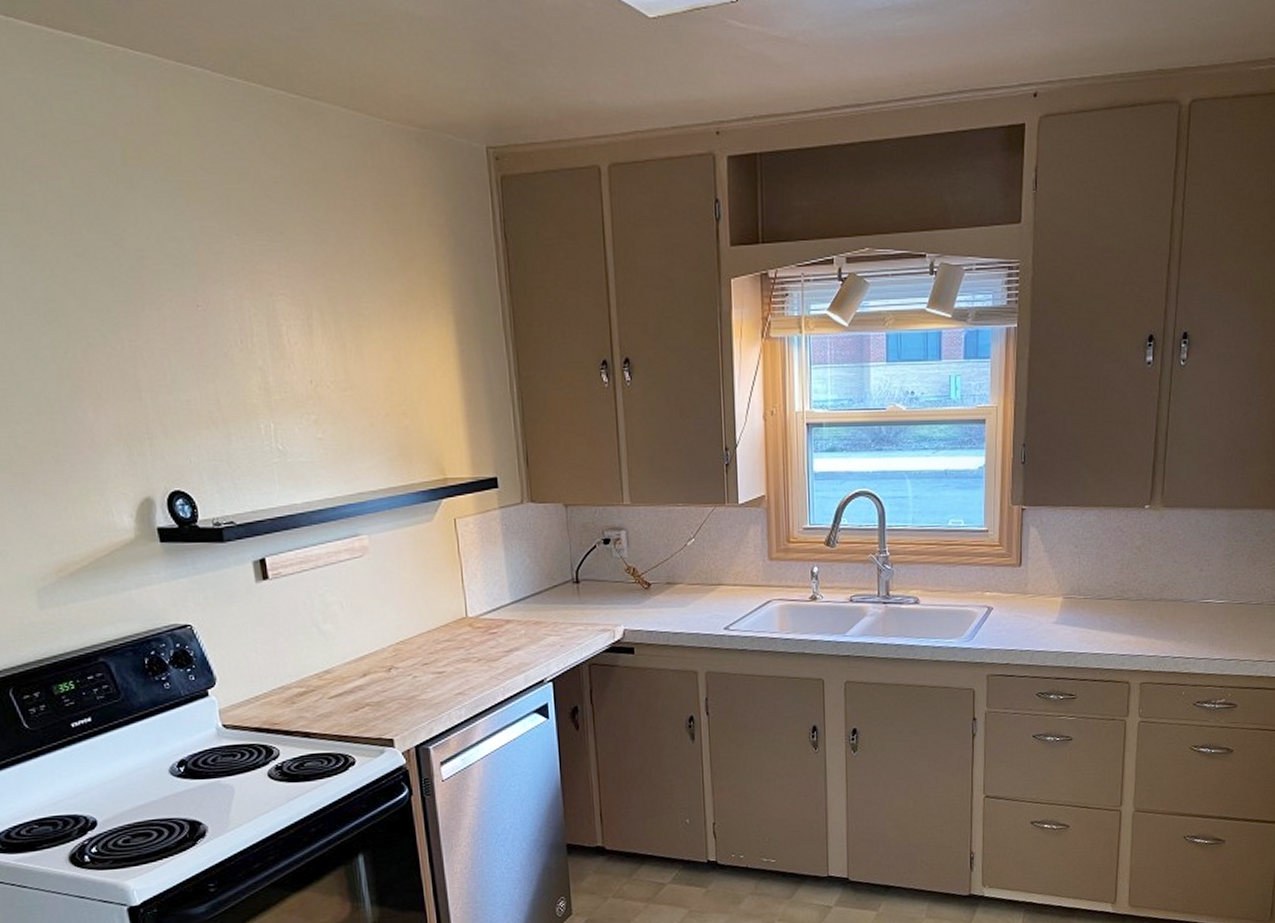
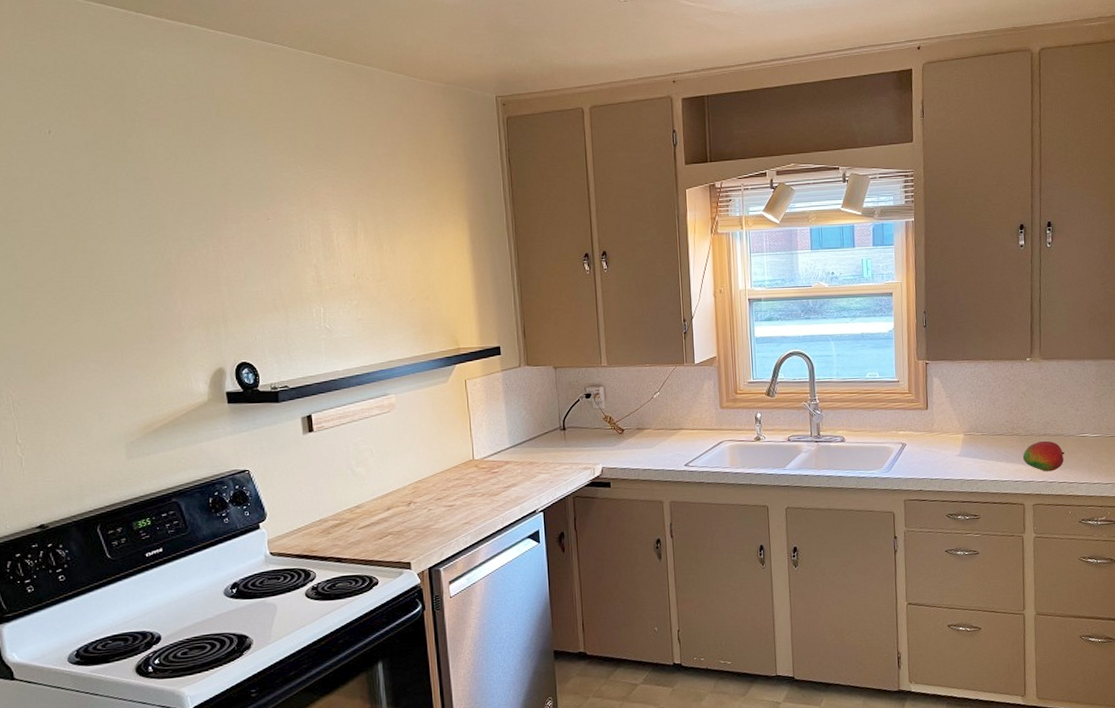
fruit: none [1131,606,1182,644] -> present [1022,440,1065,472]

